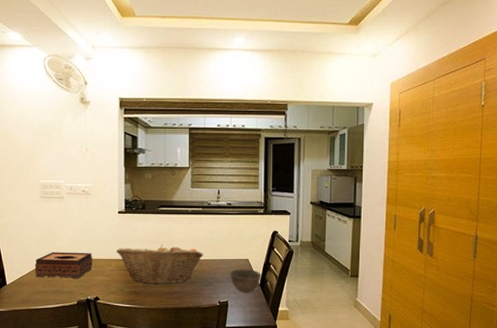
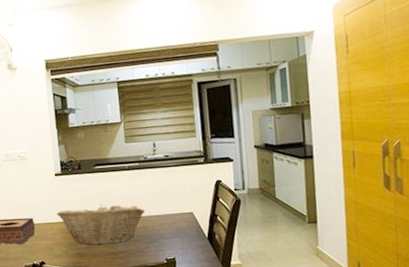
bowl: present [230,268,261,292] -> none [174,222,209,248]

